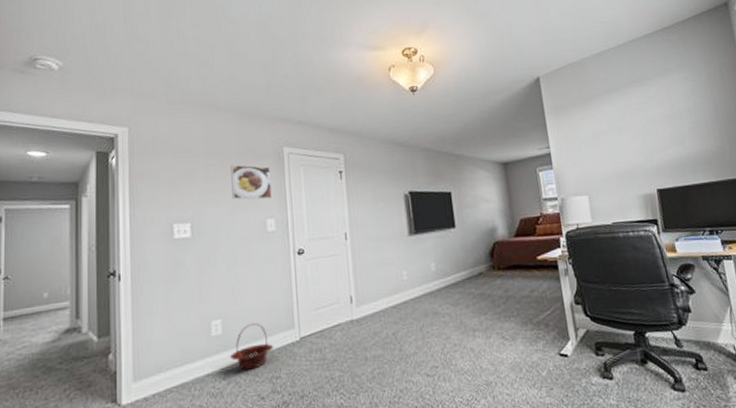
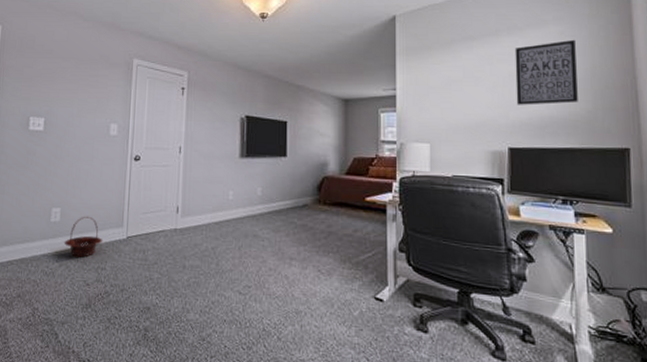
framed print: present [230,164,272,200] -> none [83,69,119,105]
wall art: none [648,83,708,149] -> present [514,39,578,105]

